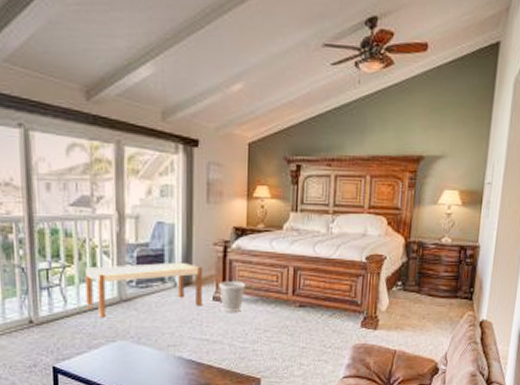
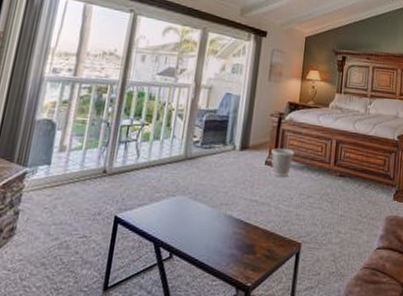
bench: present [85,262,202,319] -> none [155,126,259,174]

